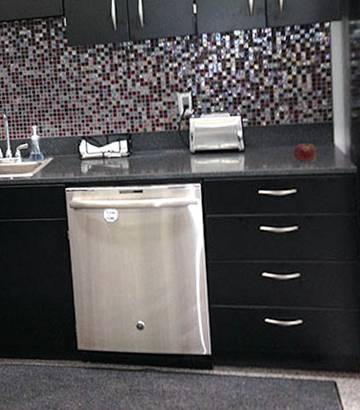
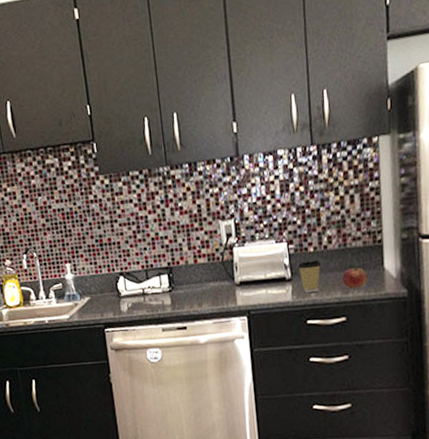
coffee cup: none [250,133,273,164] -> present [297,259,321,292]

